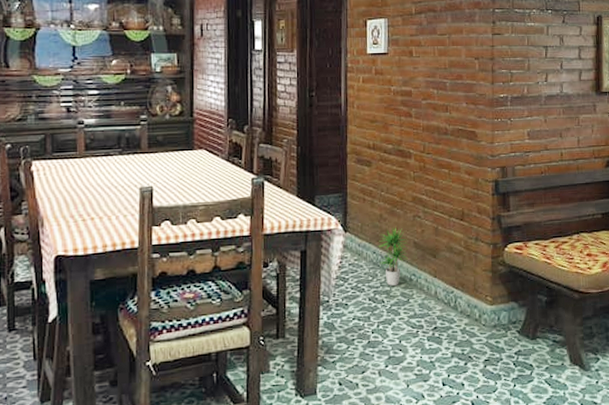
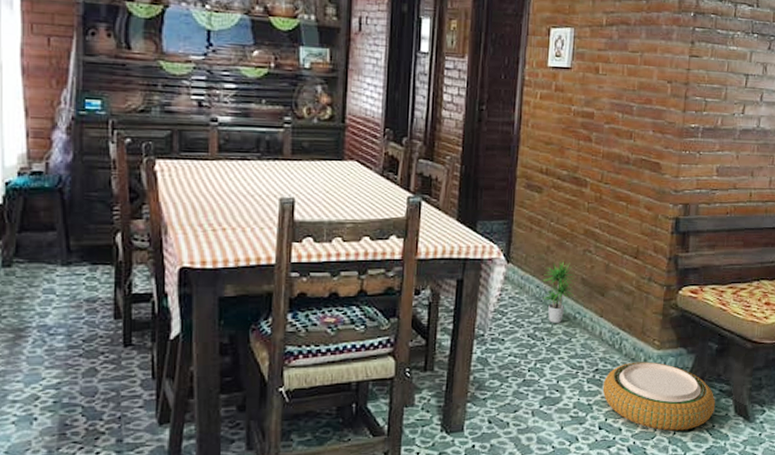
woven basket: none [442,317,550,383] -> present [602,362,715,431]

